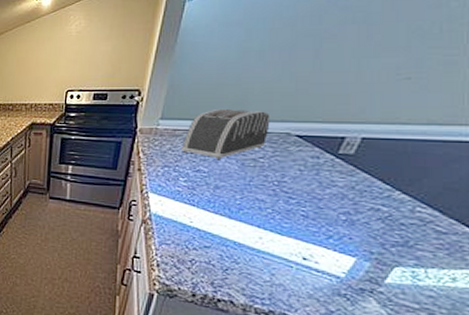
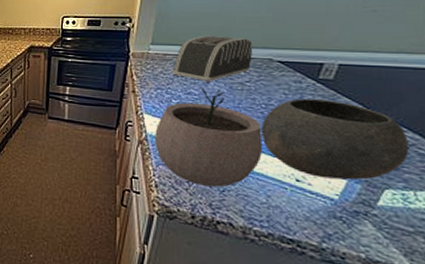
plant pot: none [159,164,272,266] -> present [155,87,263,187]
bowl: none [272,174,426,258] -> present [261,98,410,180]

